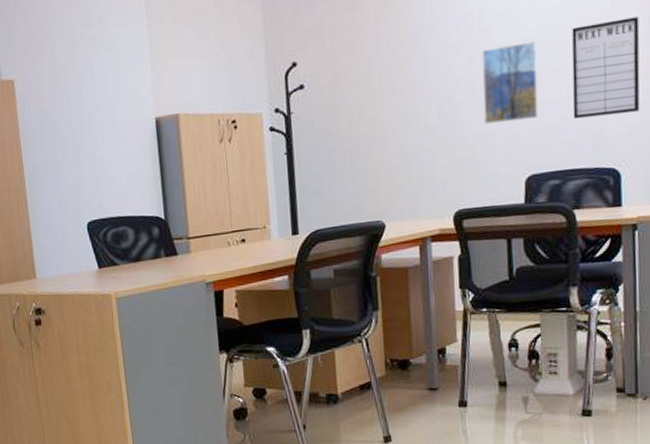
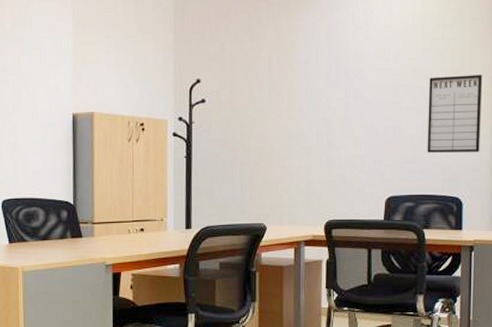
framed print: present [482,41,540,125] -> none [355,85,401,150]

